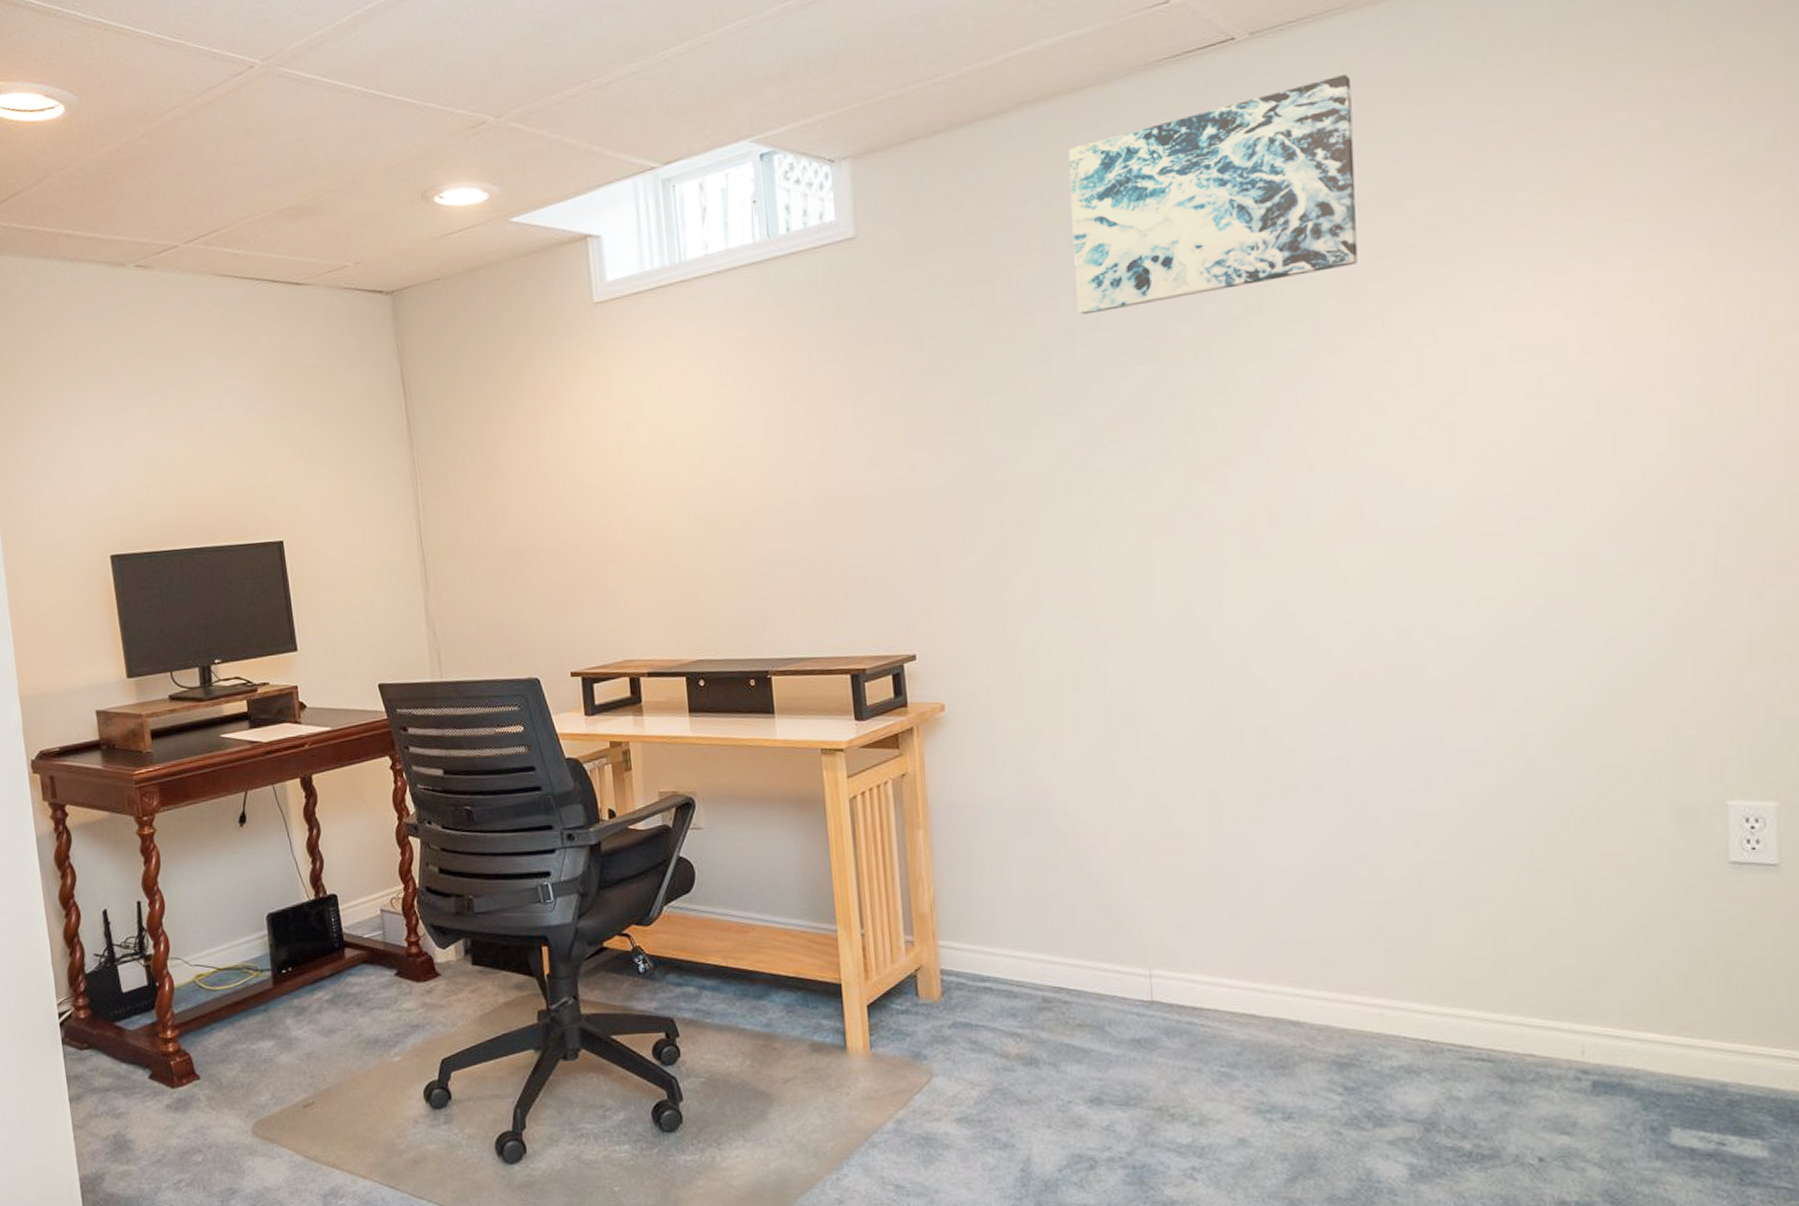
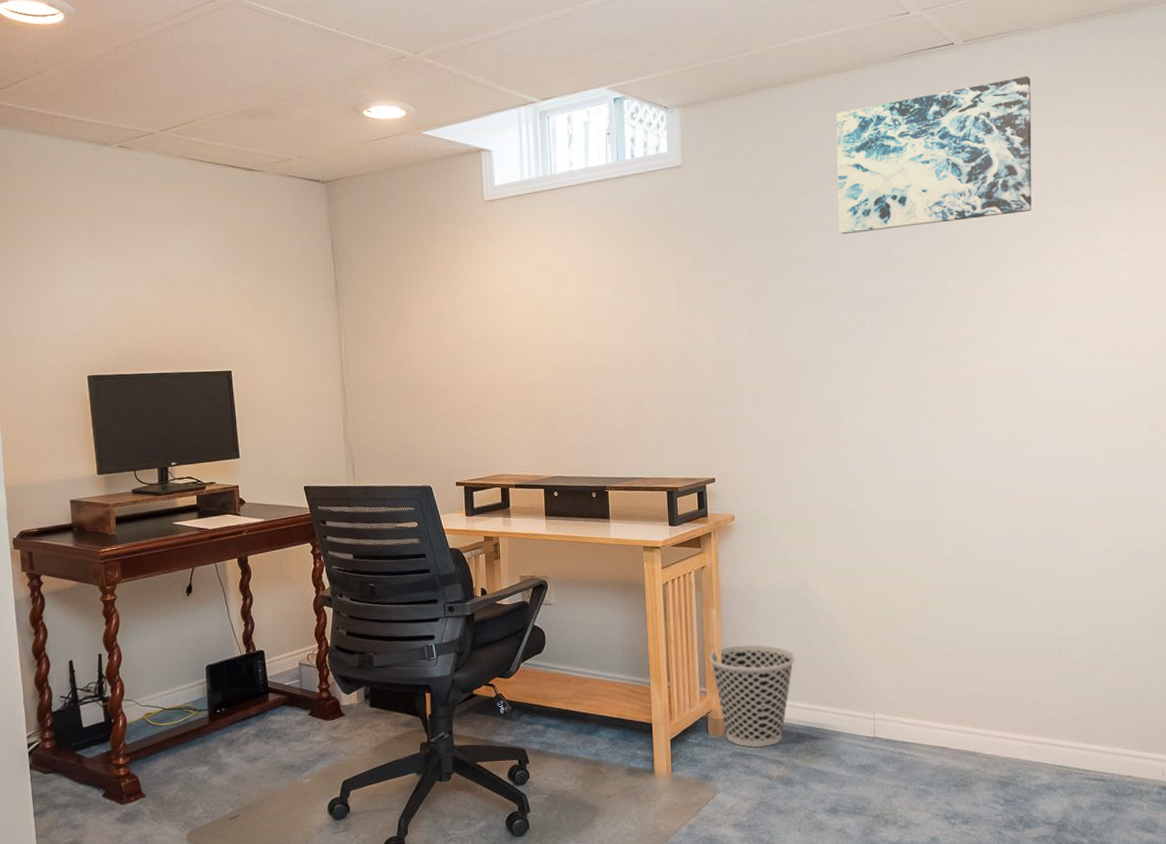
wastebasket: none [916,877,1035,1016] -> present [709,644,795,747]

